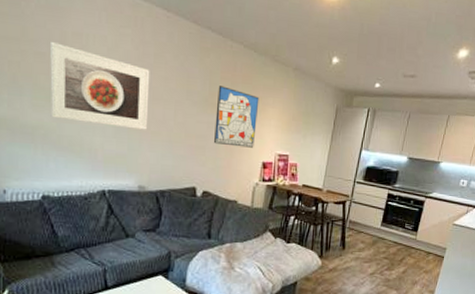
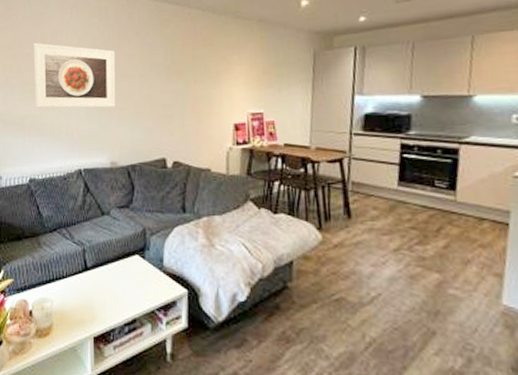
wall art: present [214,86,259,148] -> none [179,52,224,111]

